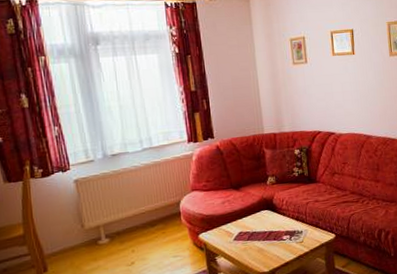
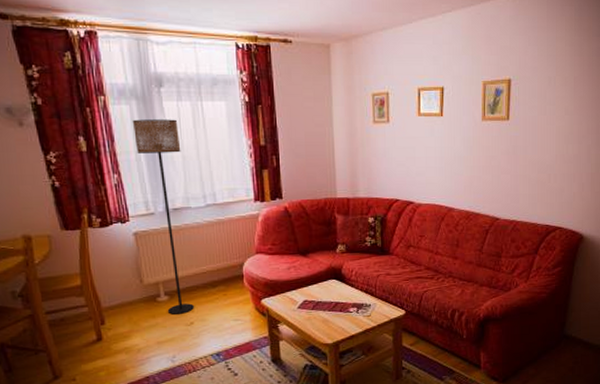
floor lamp: none [71,73,134,256] -> present [132,119,194,314]

